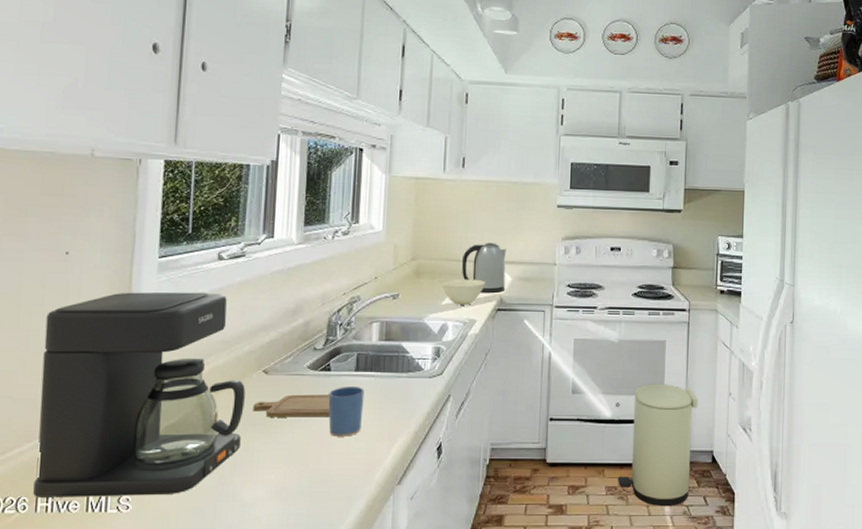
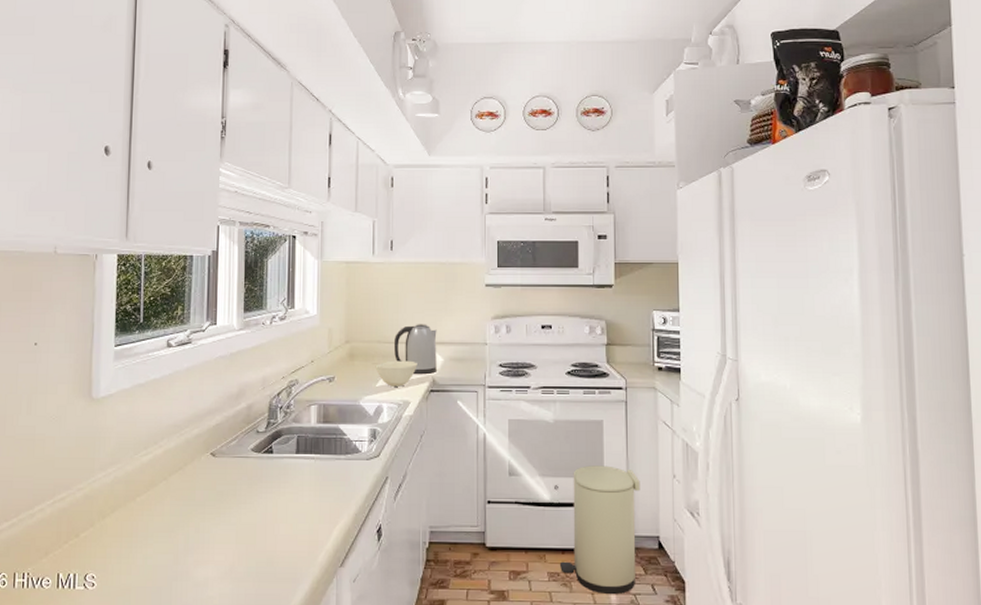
coffee maker: present [33,292,245,497] -> none [11,378,195,574]
chopping board: present [252,394,331,417] -> none [202,476,274,499]
mug: present [328,385,365,437] -> none [272,468,305,518]

